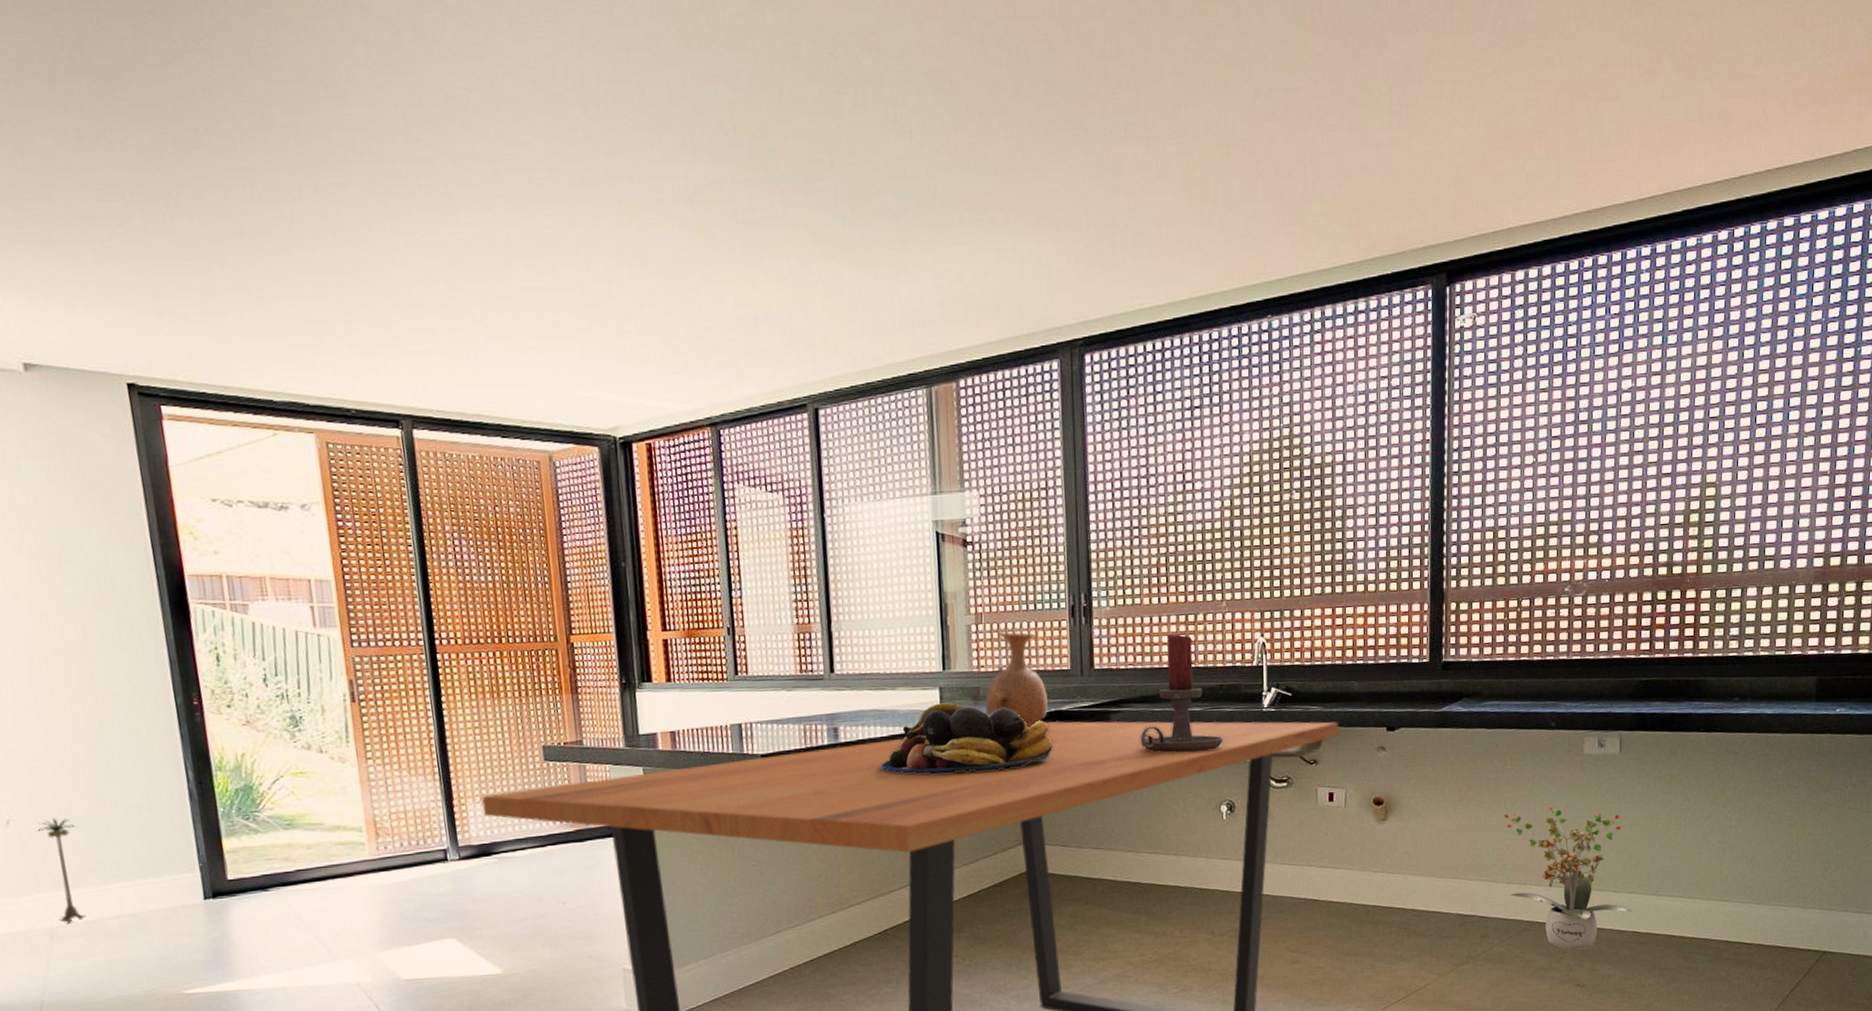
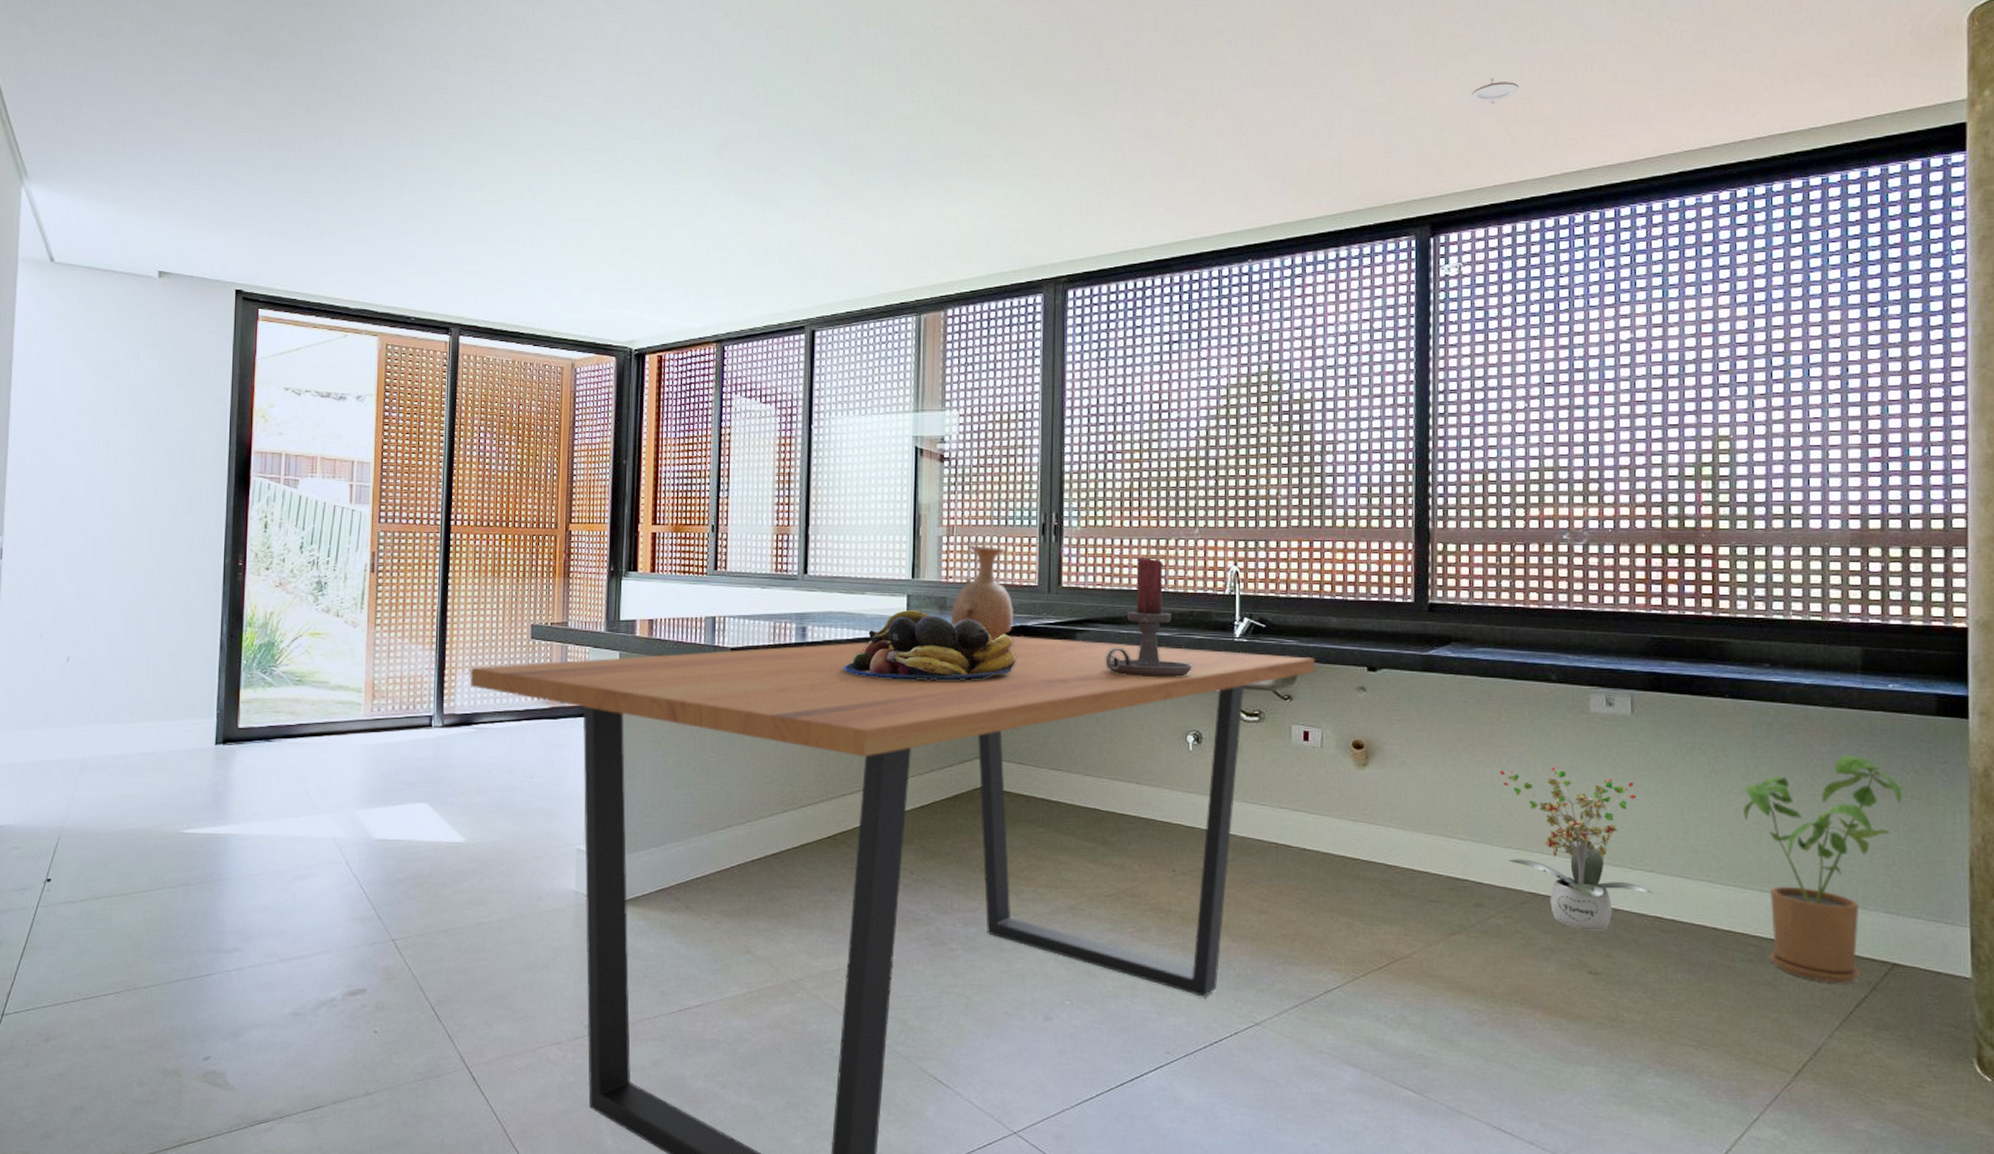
palm tree: present [38,818,86,924] -> none [91,658,123,757]
recessed light: none [1487,107,1535,139] -> present [1470,77,1520,105]
house plant: none [1710,774,1846,973] -> present [1743,754,1909,984]

